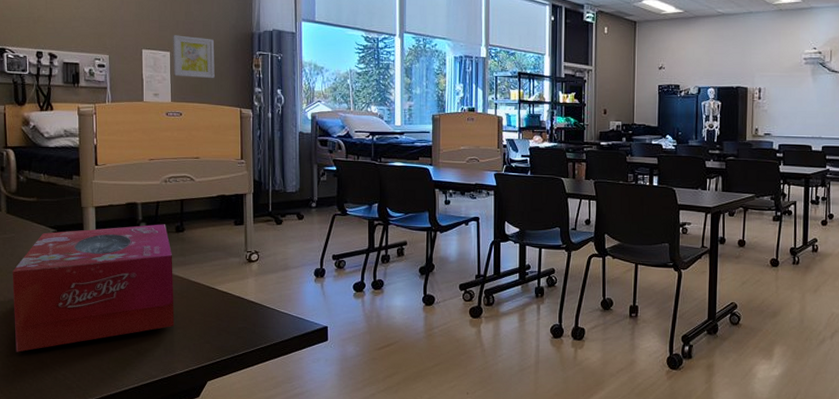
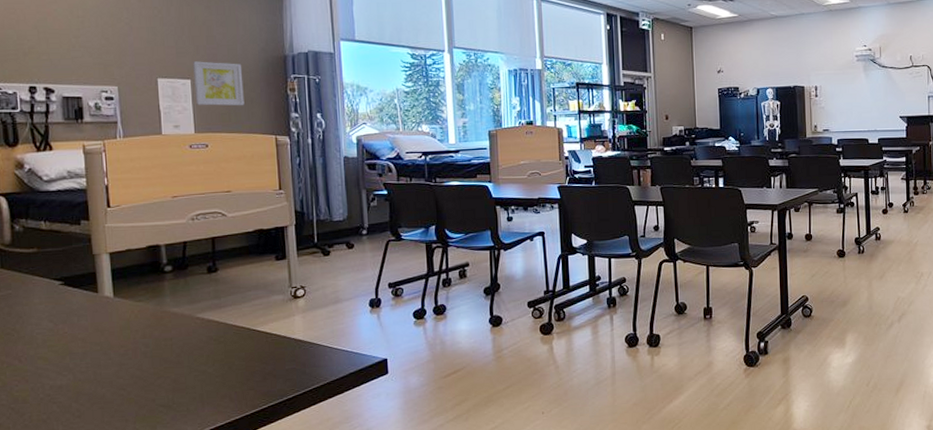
tissue box: present [12,224,174,352] -> none [10,265,211,423]

